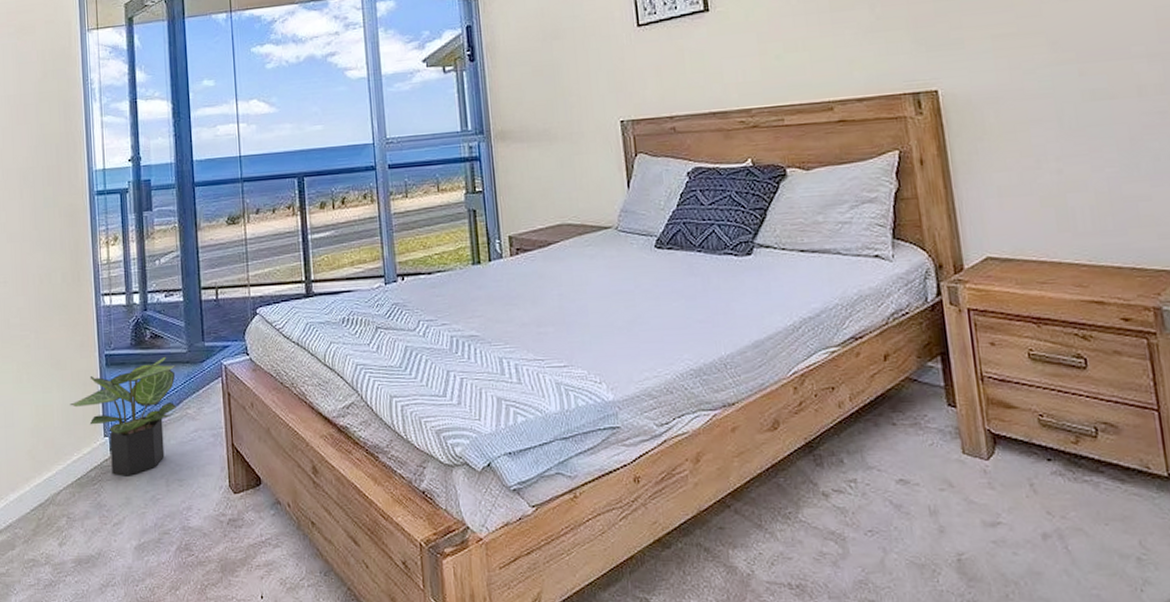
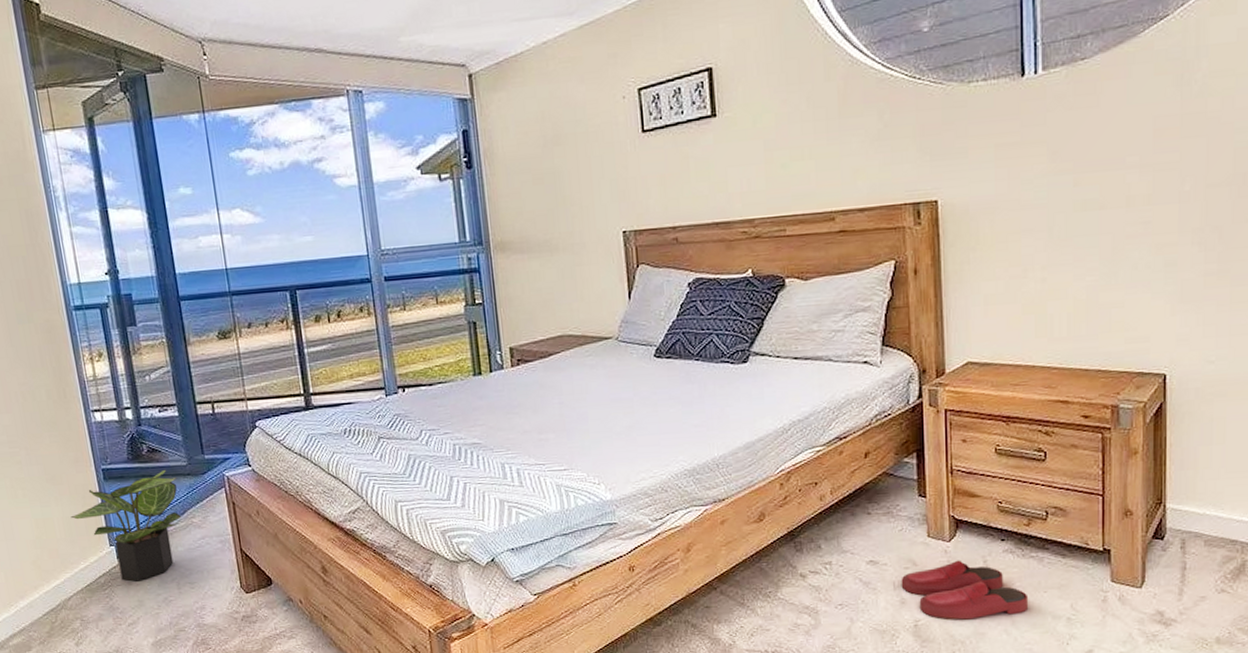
slippers: none [936,482,1090,555] -> present [901,560,1029,620]

